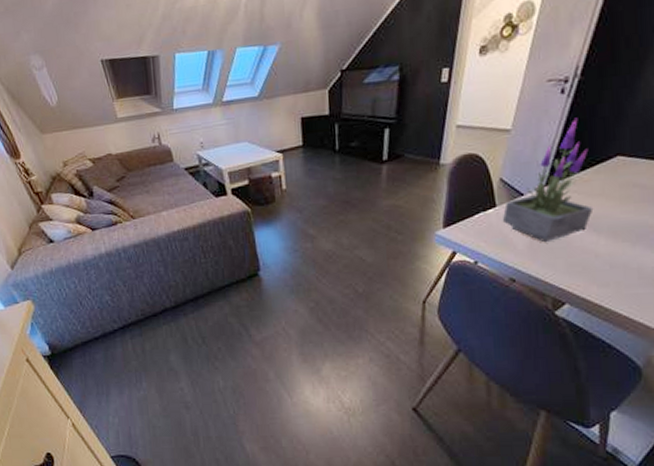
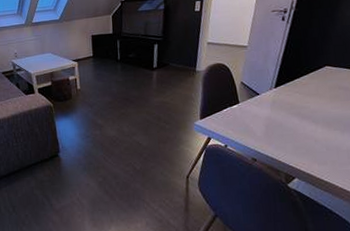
potted plant: present [502,117,594,242] -> none [244,38,311,130]

